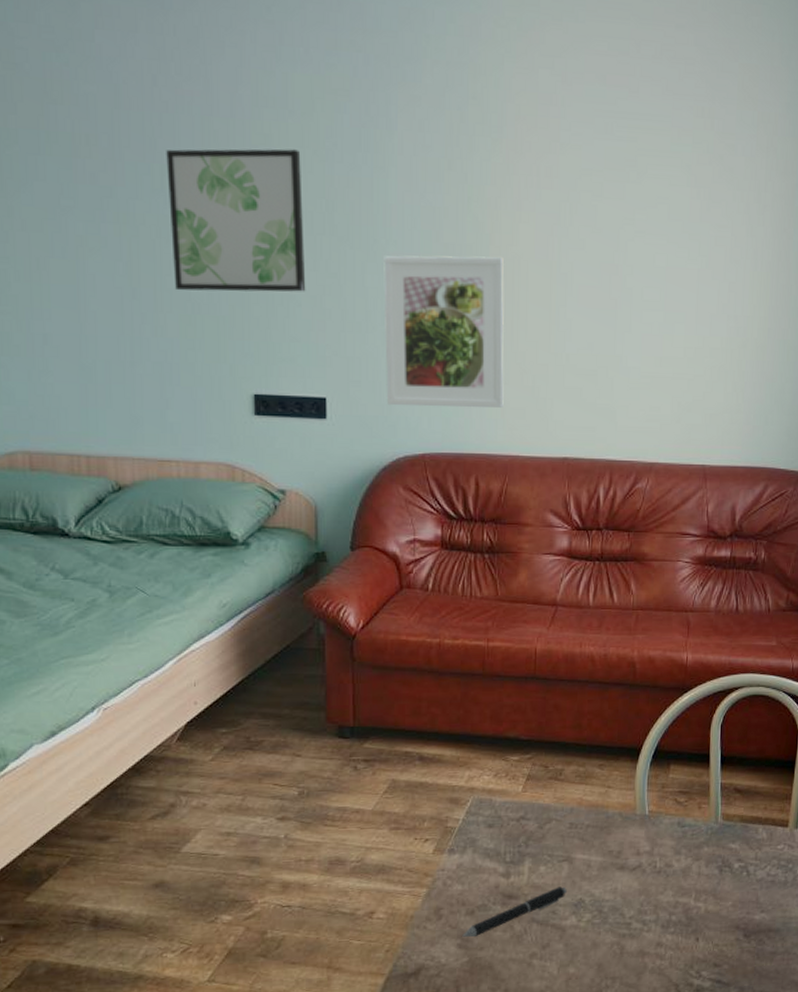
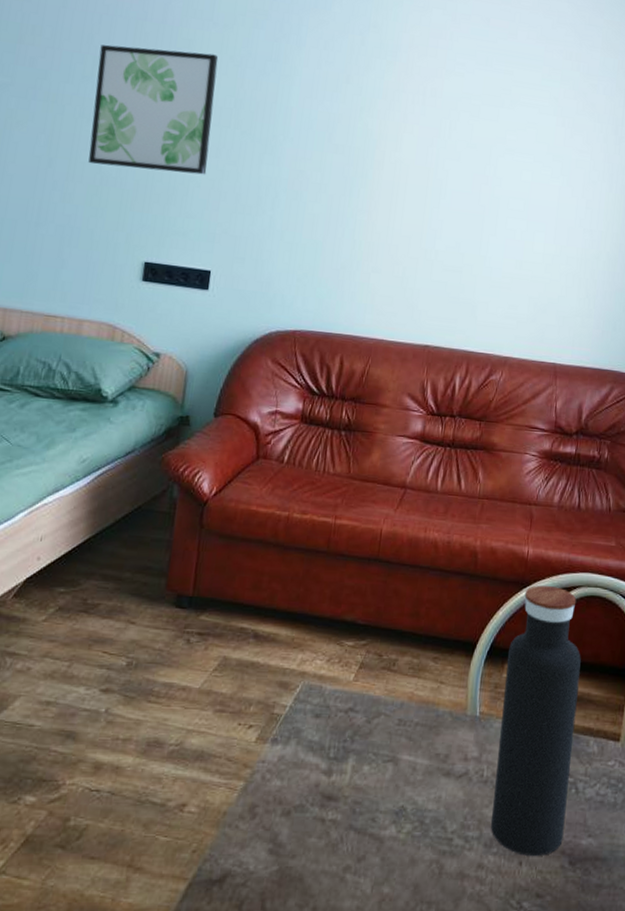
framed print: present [383,255,504,407] -> none [267,150,387,294]
pen: present [462,886,567,937] -> none [275,790,389,841]
water bottle: none [667,689,746,933] -> present [491,585,581,856]

